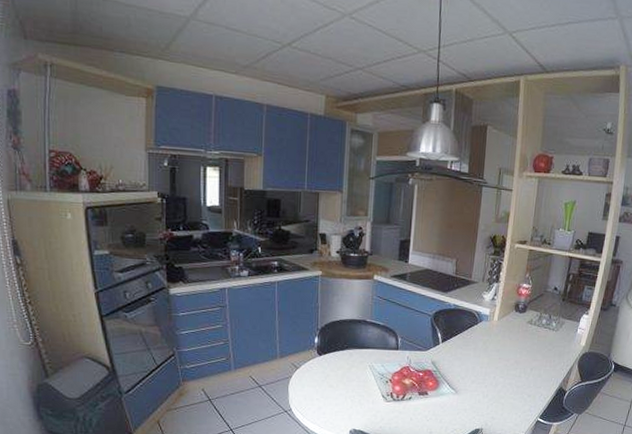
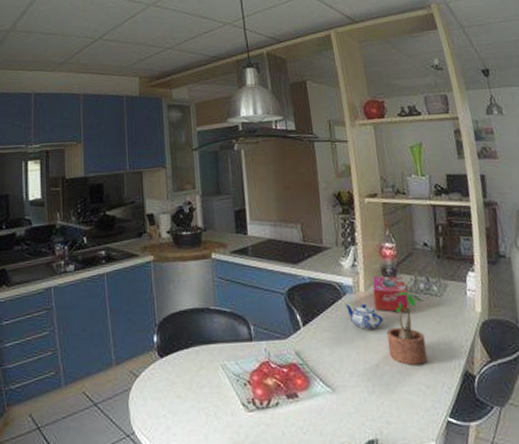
teapot: none [479,328,507,350] -> present [344,303,383,329]
tissue box: none [503,309,532,341] -> present [372,275,409,313]
potted plant: none [505,324,542,380] -> present [386,292,427,365]

